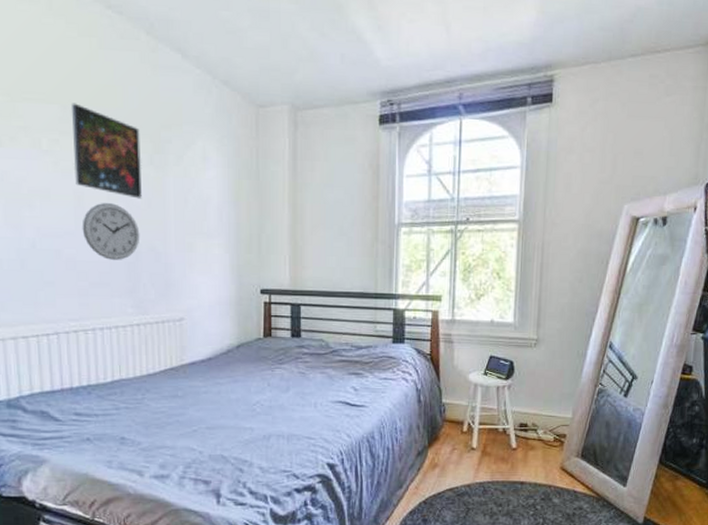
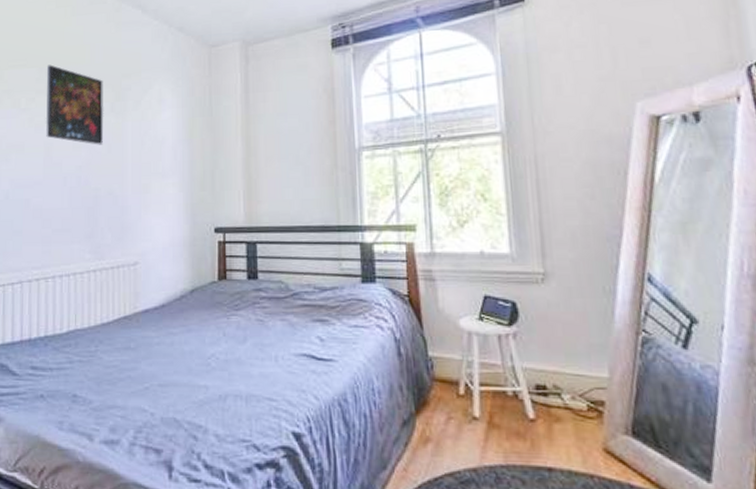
wall clock: present [82,203,140,260] -> none [49,151,100,206]

